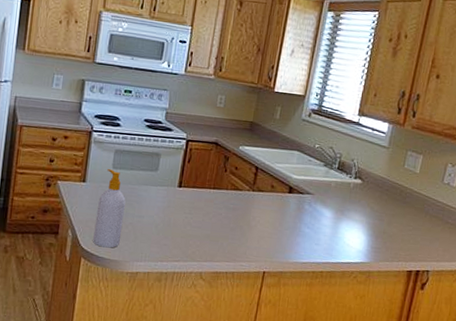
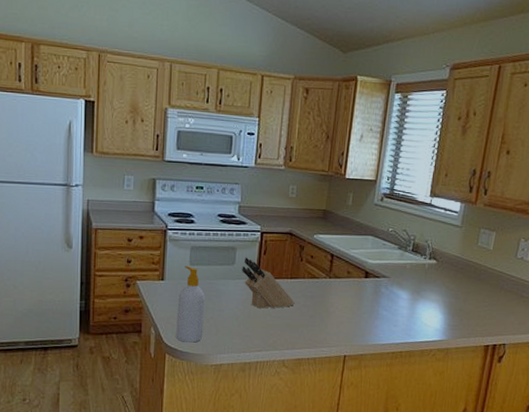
knife block: none [165,164,216,218] -> present [242,257,295,309]

